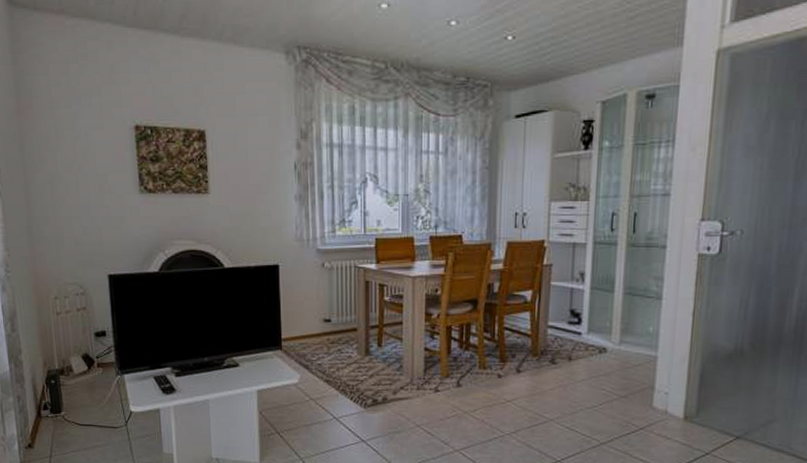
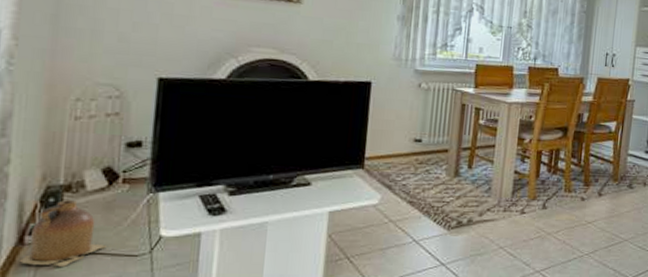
ceramic jug: none [40,382,96,435] -> present [18,200,108,267]

